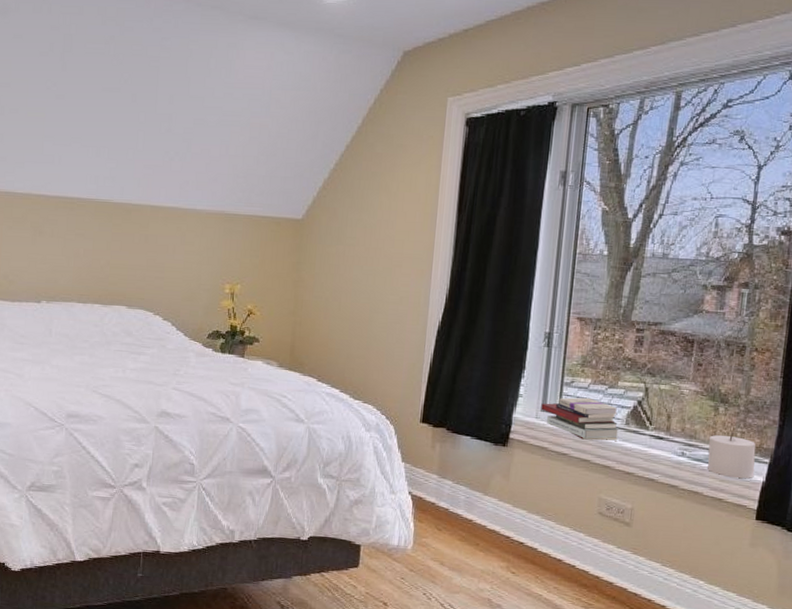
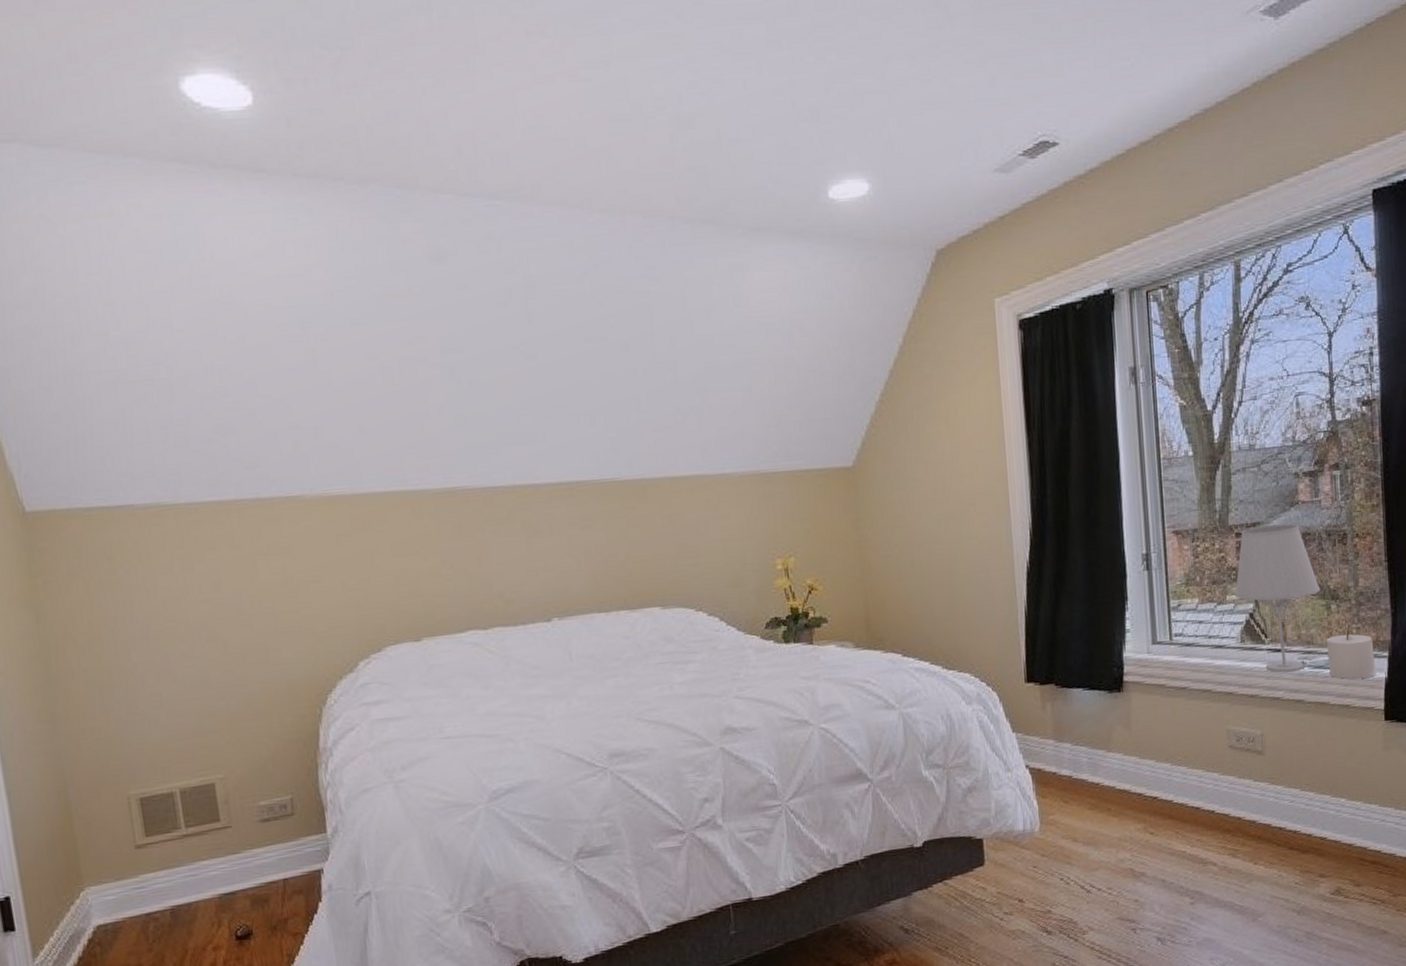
books: present [541,397,619,441] -> none [1151,619,1236,668]
table lamp: none [626,326,712,460] -> present [1234,523,1321,673]

